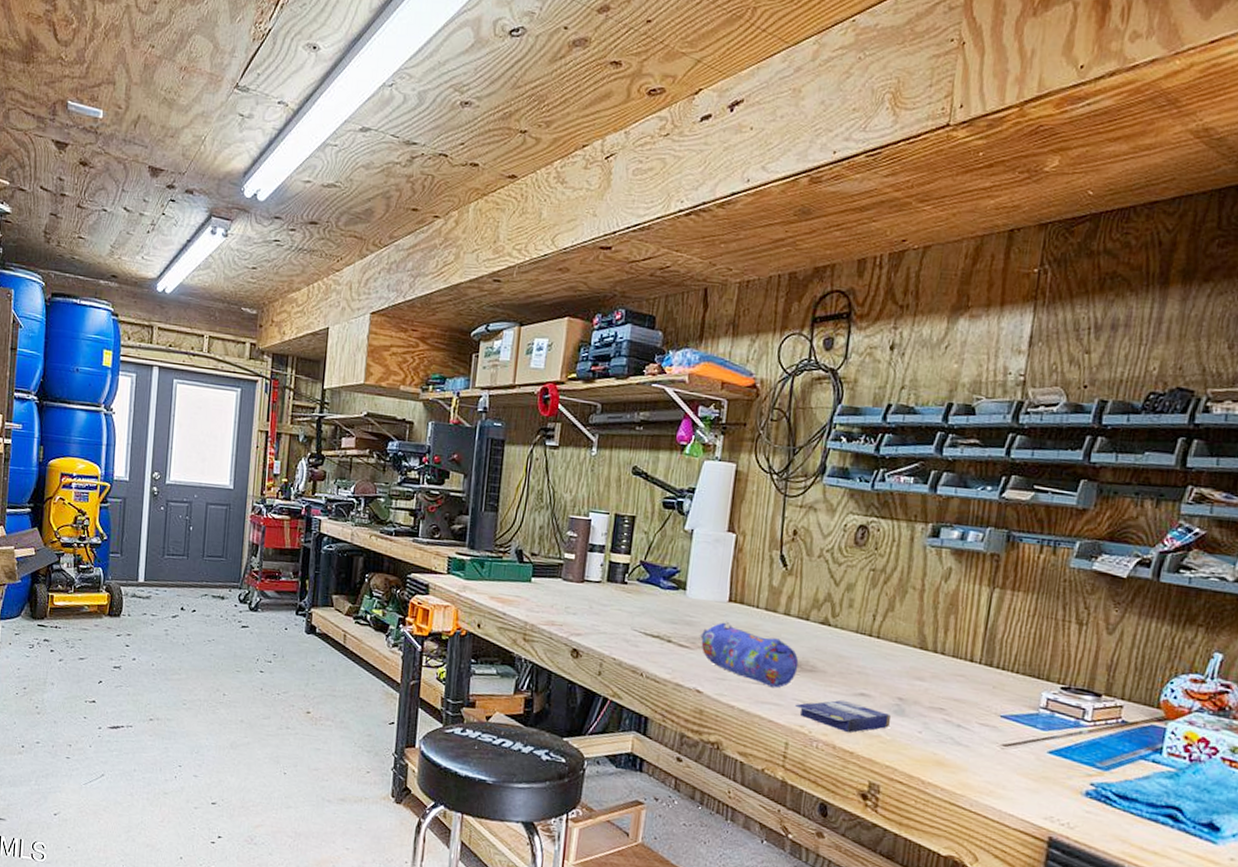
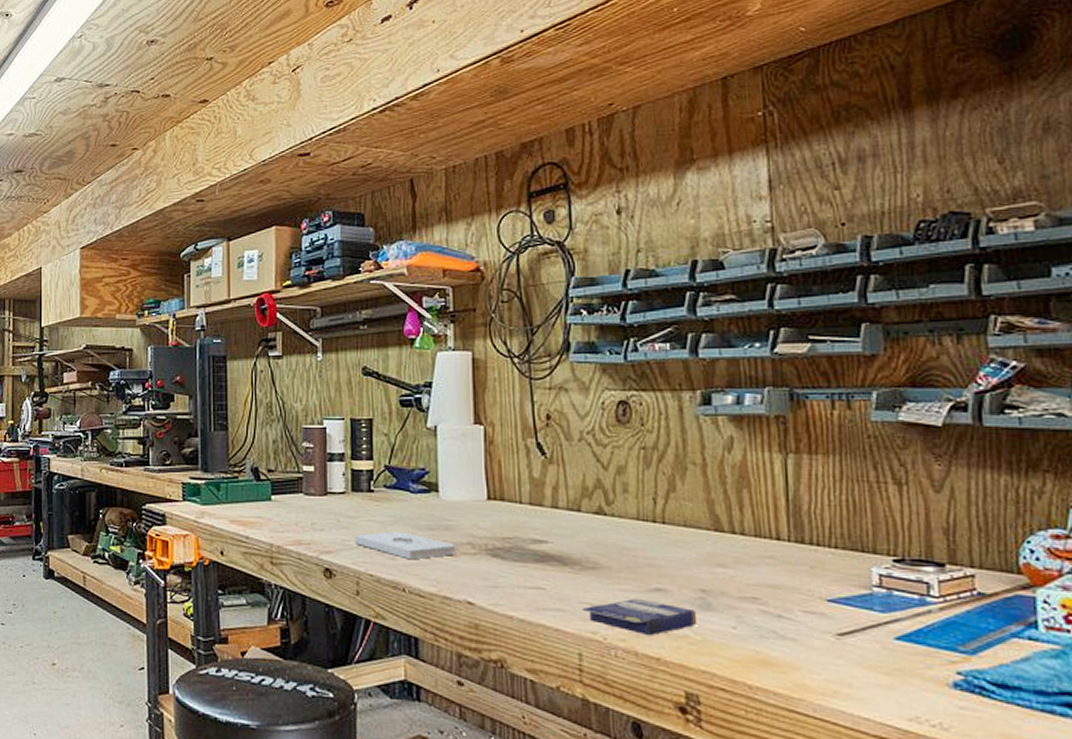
notepad: none [602,621,694,649] -> present [353,531,456,560]
pencil case: present [699,621,799,688] -> none [461,521,578,592]

